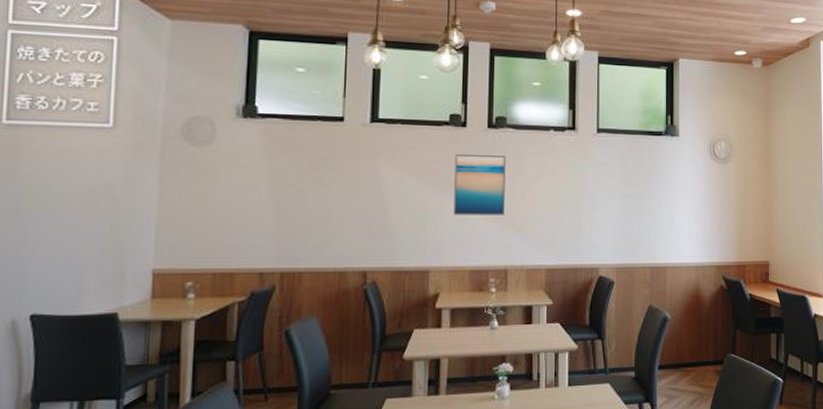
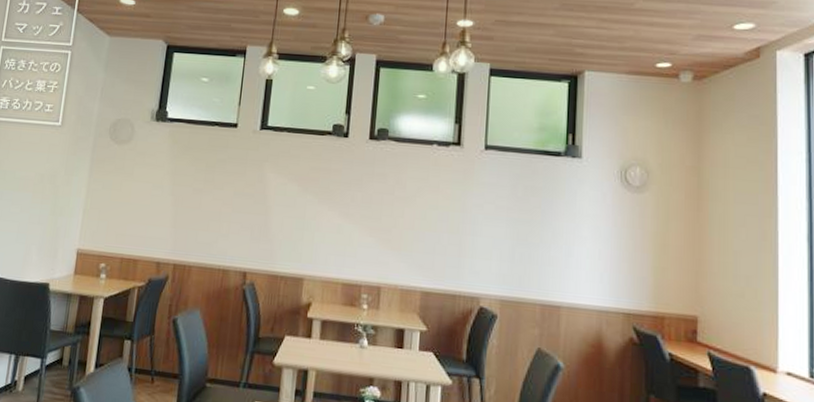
wall art: present [454,153,506,215] -> none [330,163,386,230]

